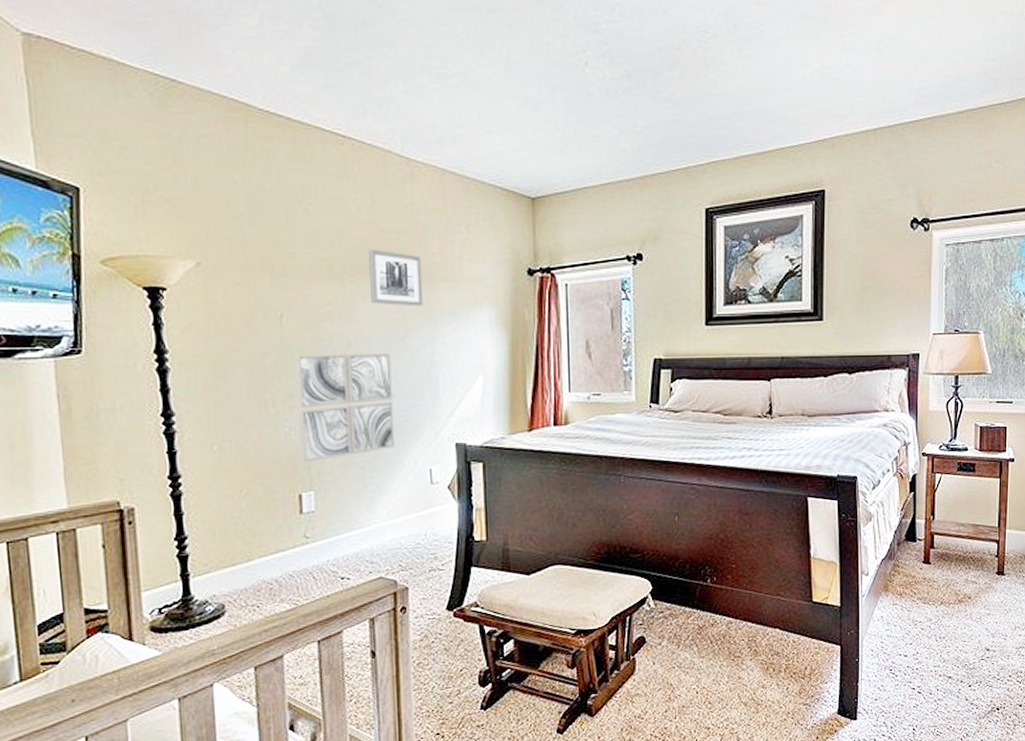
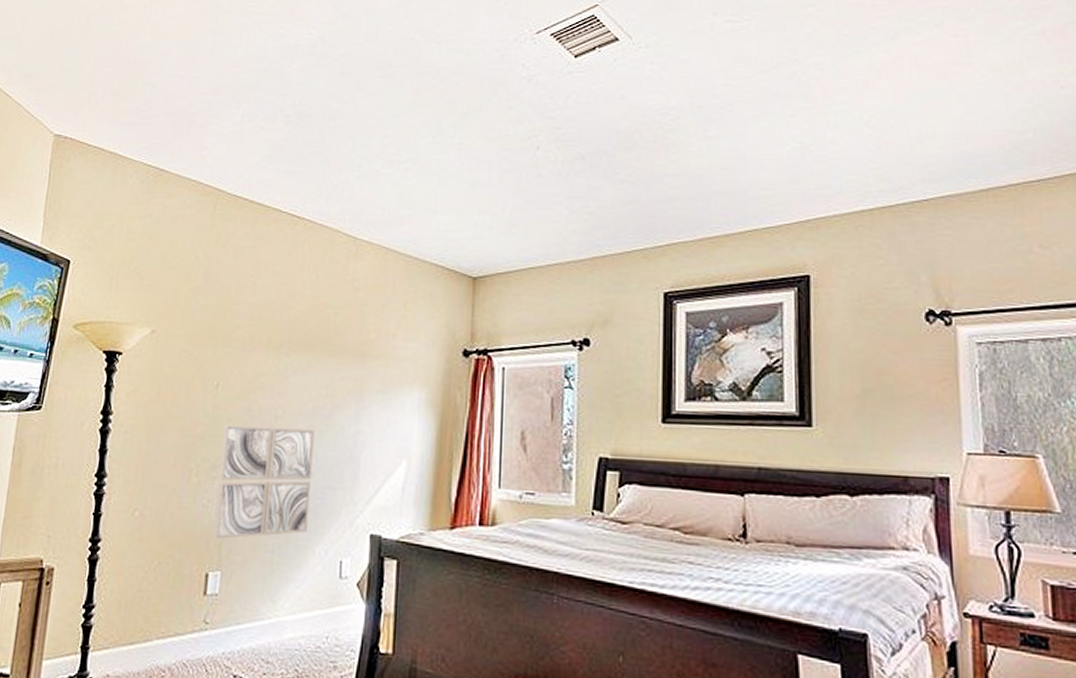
wall art: present [367,249,423,307] -> none [302,323,356,384]

